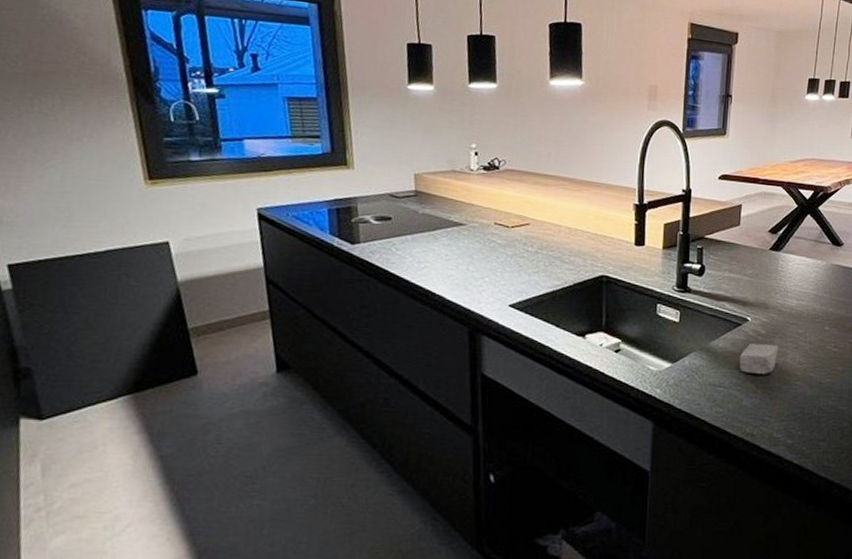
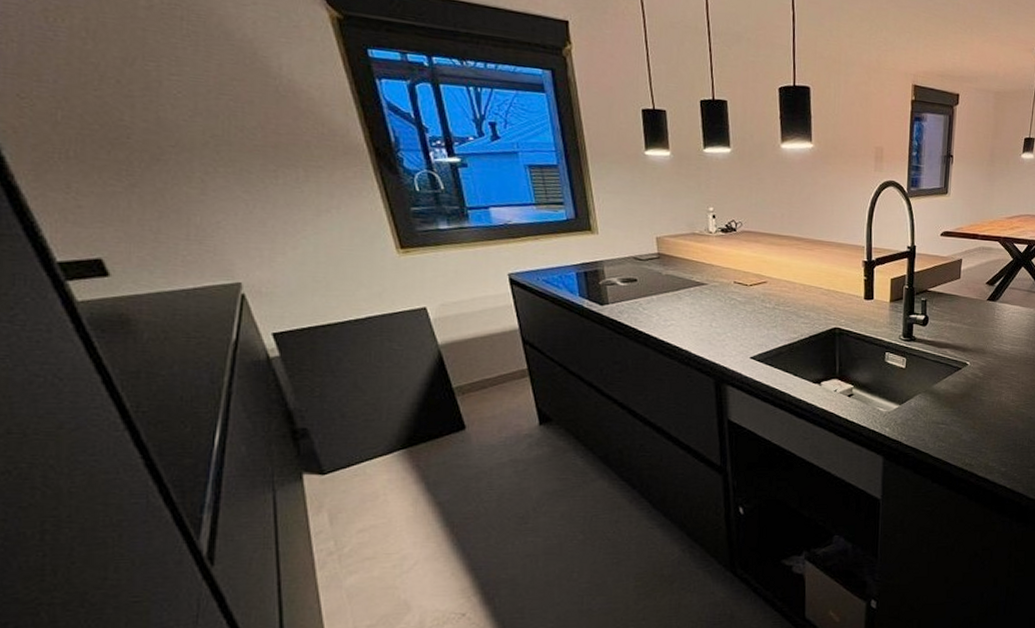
soap bar: present [739,342,779,375] -> none [959,384,995,413]

